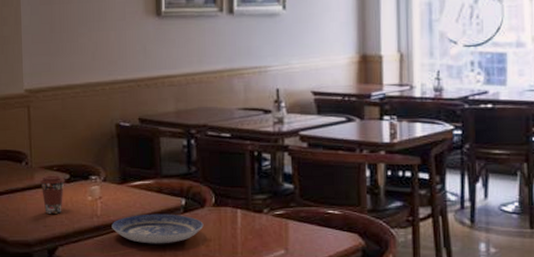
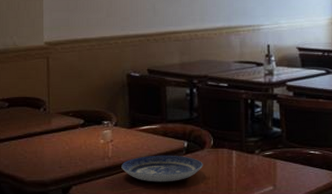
coffee cup: present [40,175,65,215] -> none [57,120,80,157]

